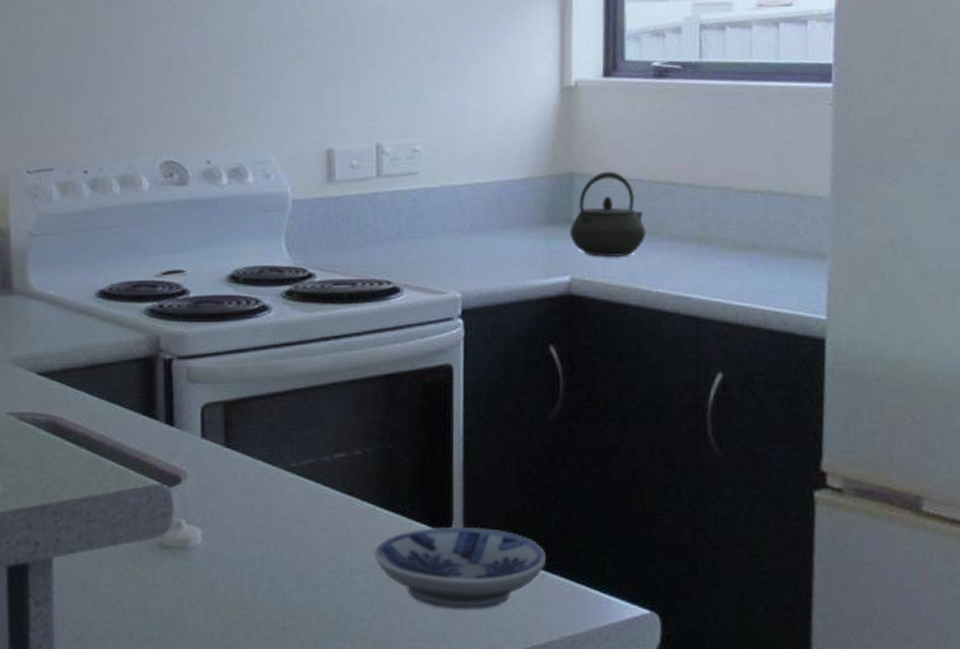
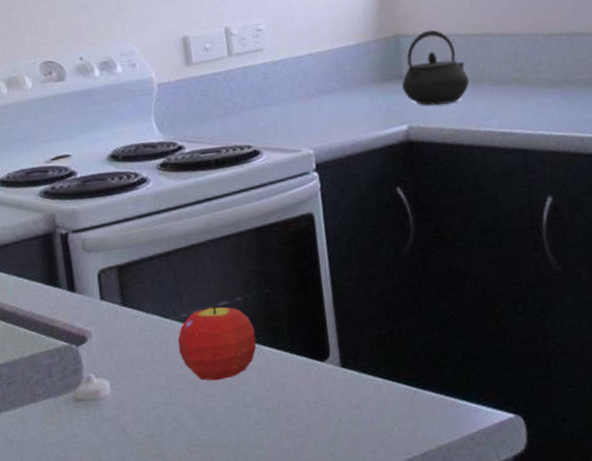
fruit: none [283,453,371,541] -> present [177,303,257,381]
bowl: present [373,526,546,610] -> none [263,355,416,431]

